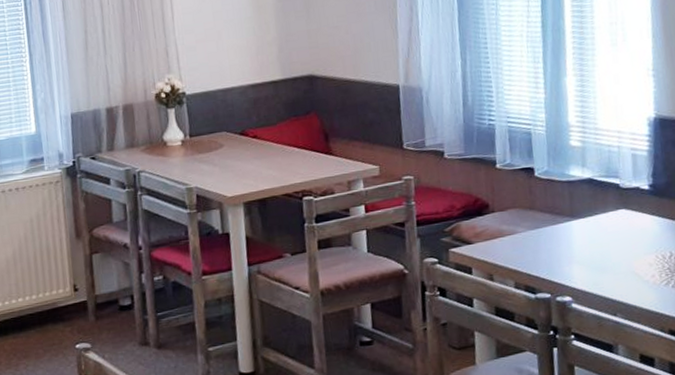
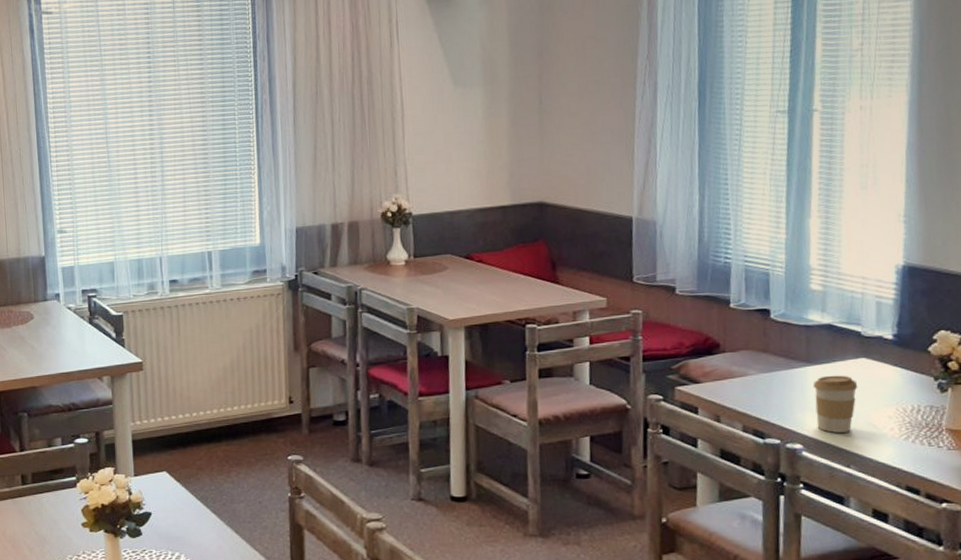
coffee cup: none [577,227,620,284] -> present [812,375,858,433]

